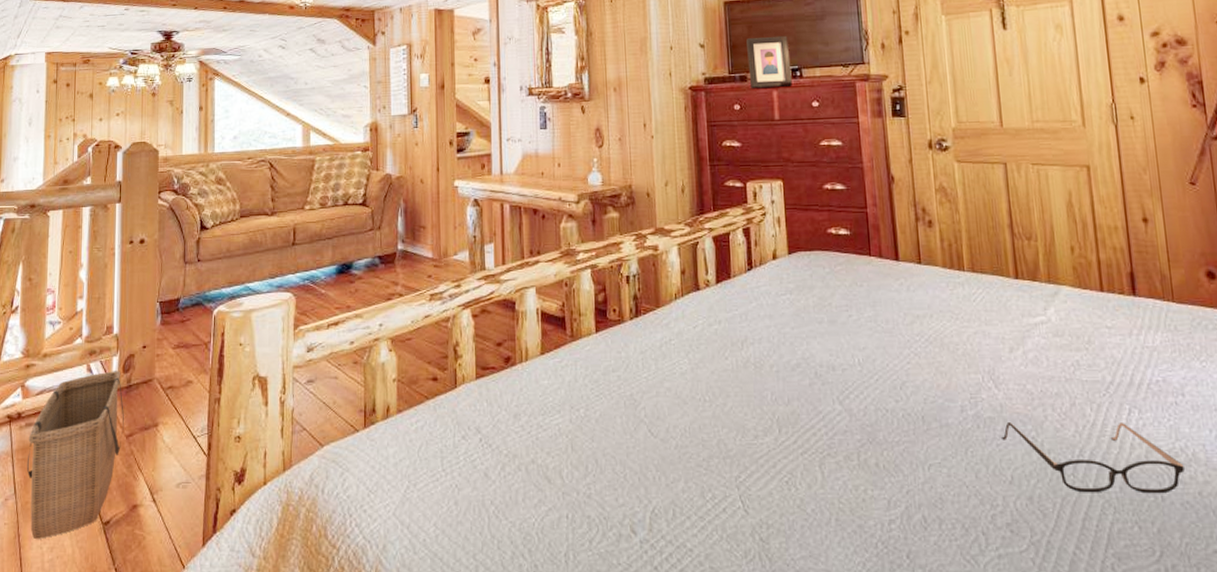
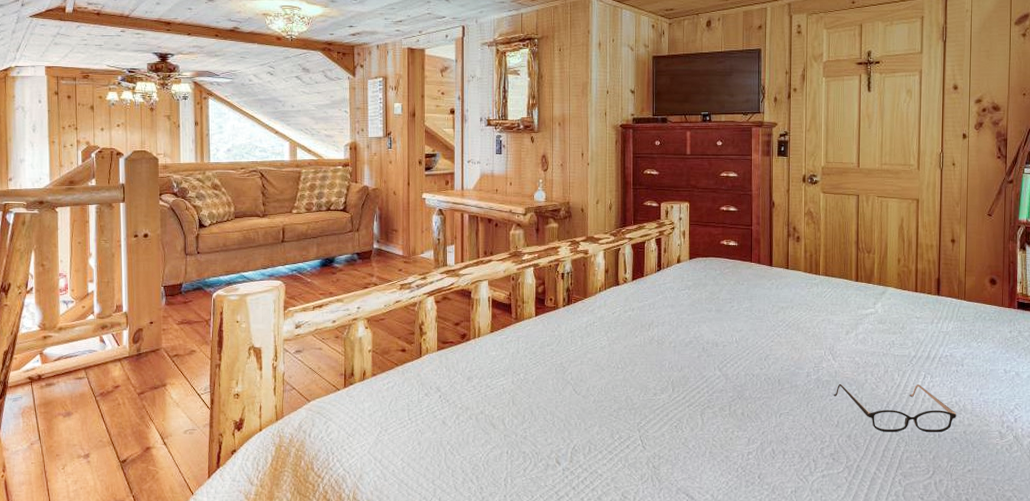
basket: present [26,371,124,539] -> none [49,342,136,474]
picture frame: present [746,36,792,89] -> none [669,88,703,129]

